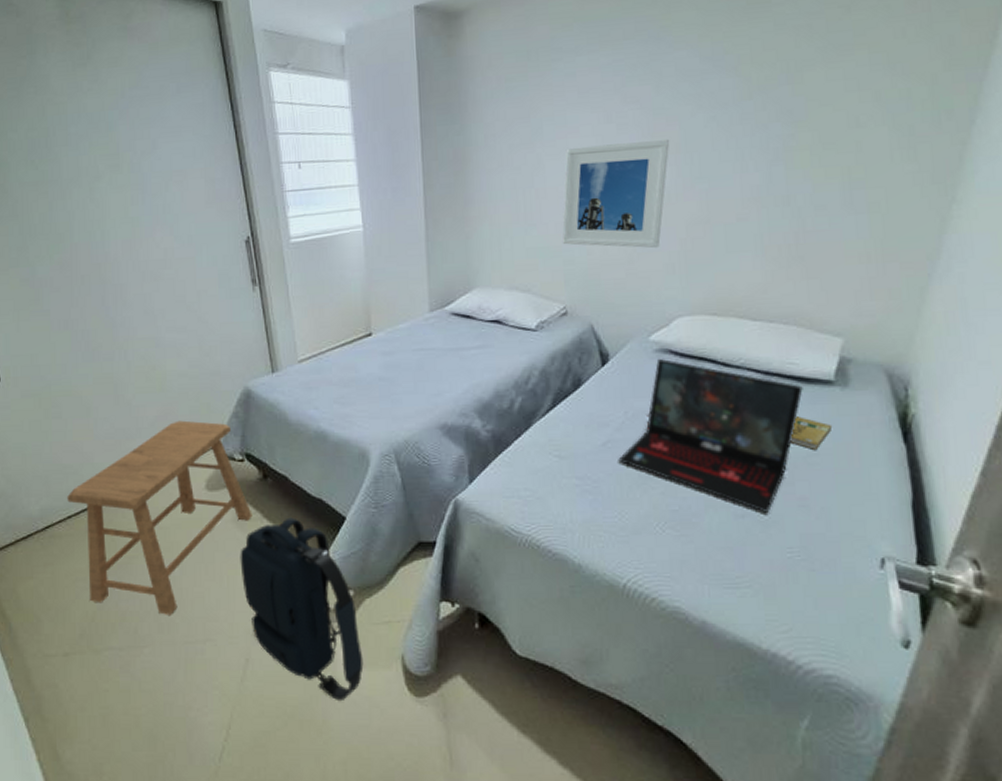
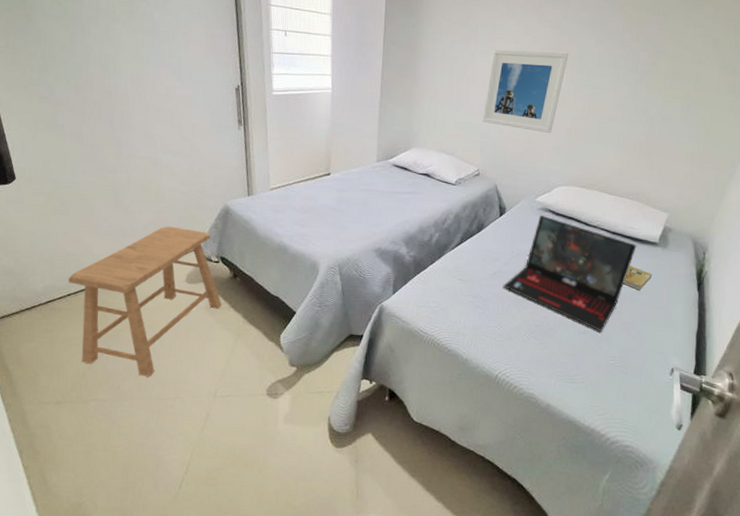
backpack: present [240,517,364,702] -> none [209,309,299,449]

